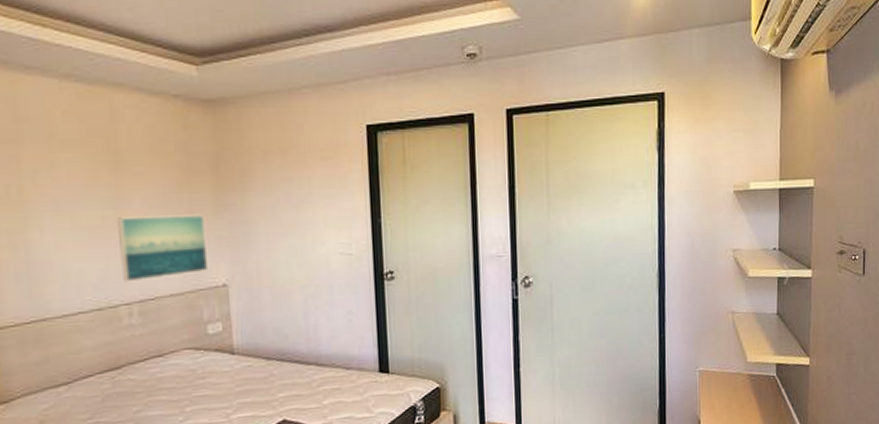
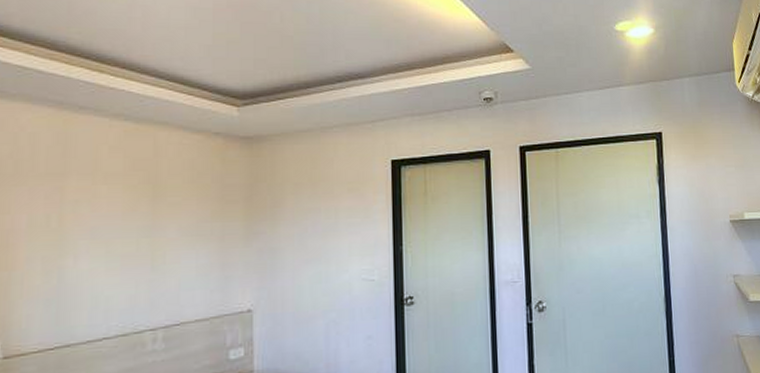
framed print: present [118,214,209,283] -> none [150,242,235,308]

